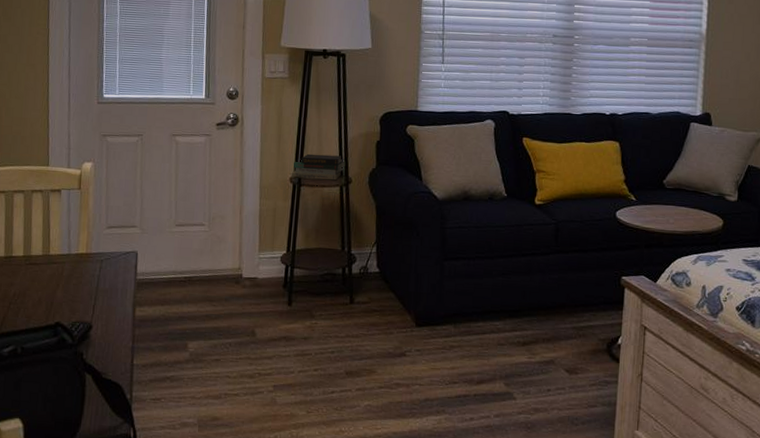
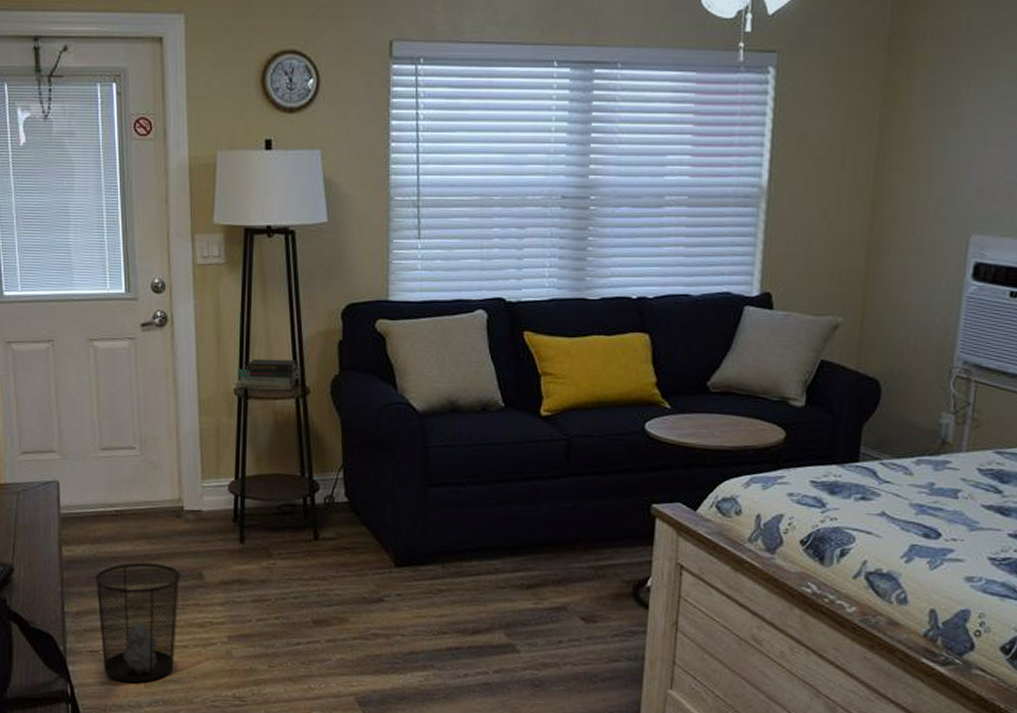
waste bin: none [161,321,236,428] -> present [94,562,181,684]

